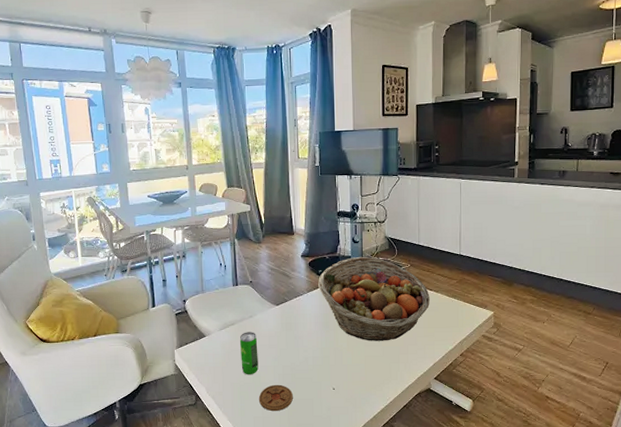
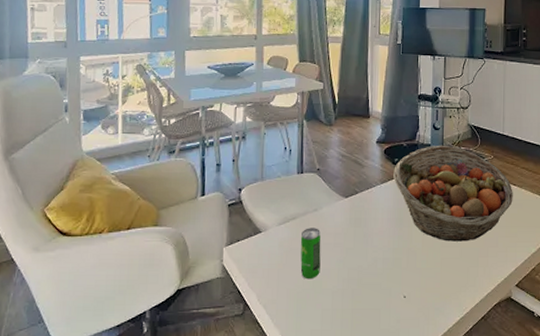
coaster: present [258,384,293,412] -> none [318,291,358,324]

